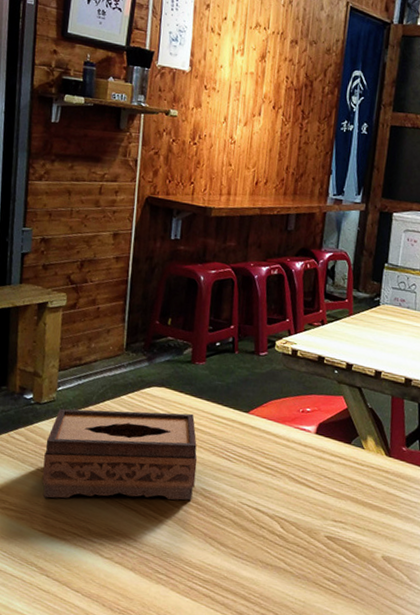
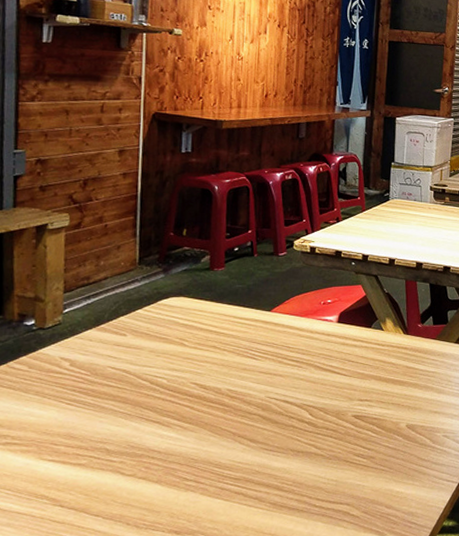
tissue box: present [42,408,198,501] -> none [50,319,222,425]

